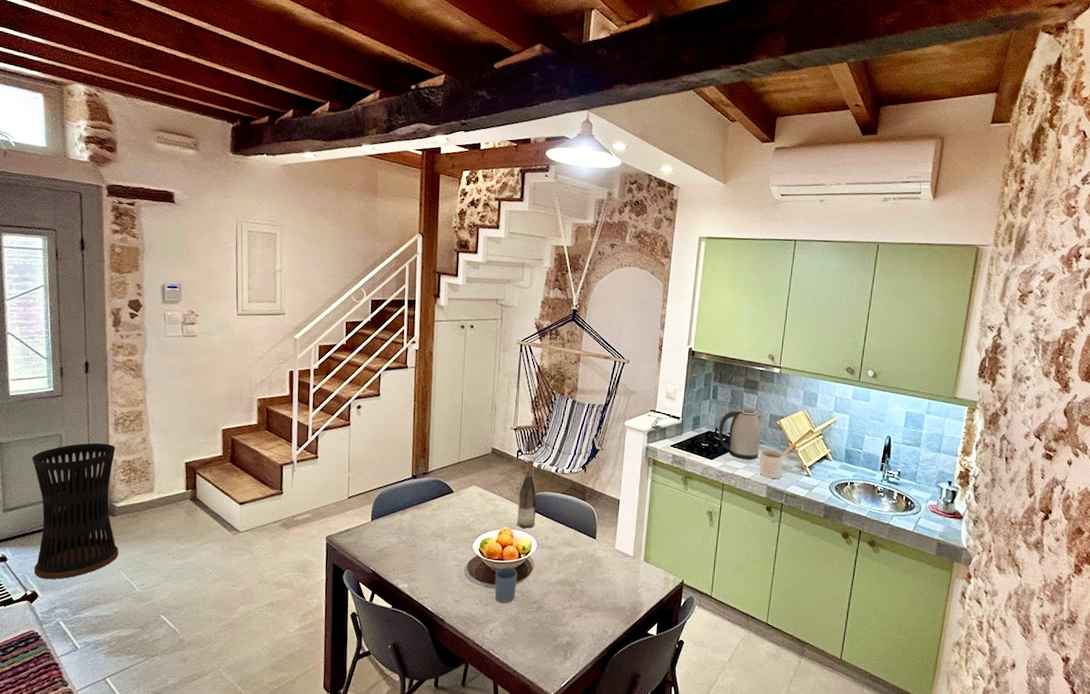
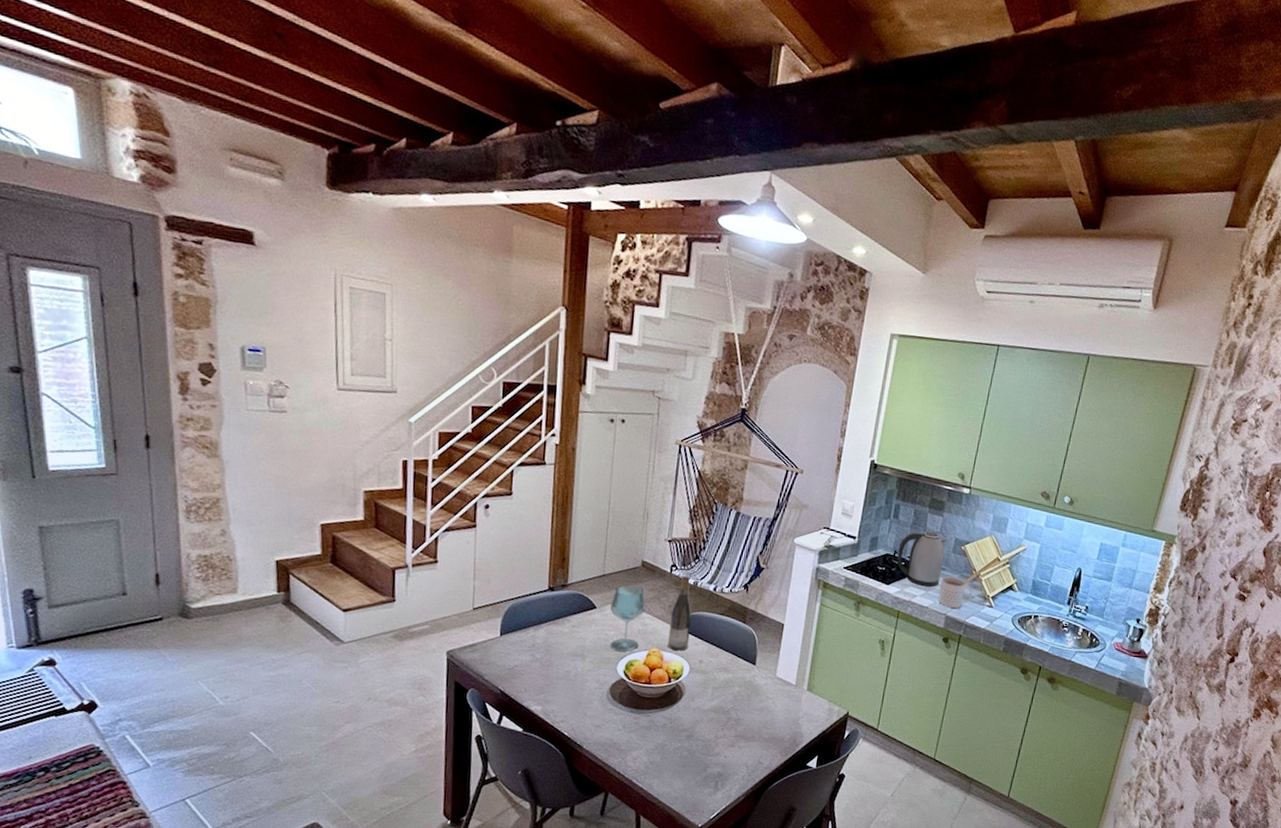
umbrella stand: present [31,443,119,579] -> none [81,532,196,688]
wine glass: none [466,471,497,532] -> present [610,585,646,652]
mug: present [494,567,518,604] -> none [640,692,667,731]

